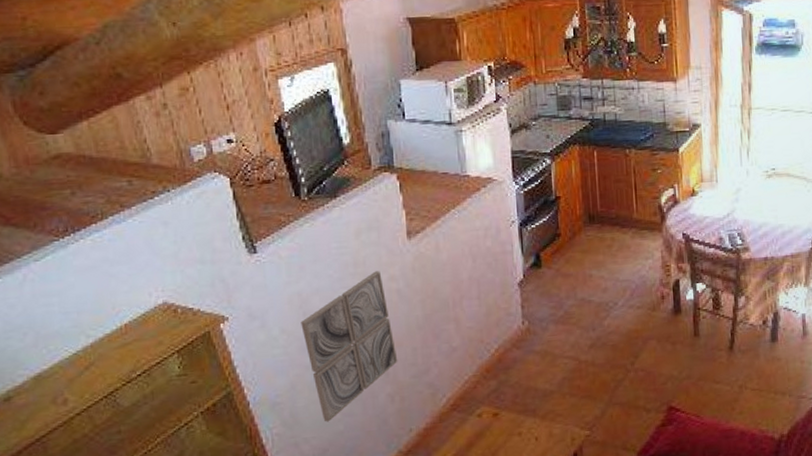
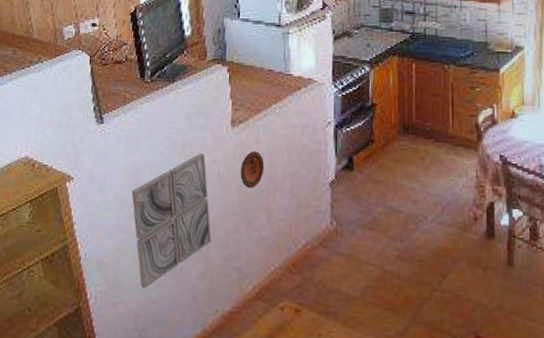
decorative plate: none [422,261,448,301] -> present [241,151,264,189]

